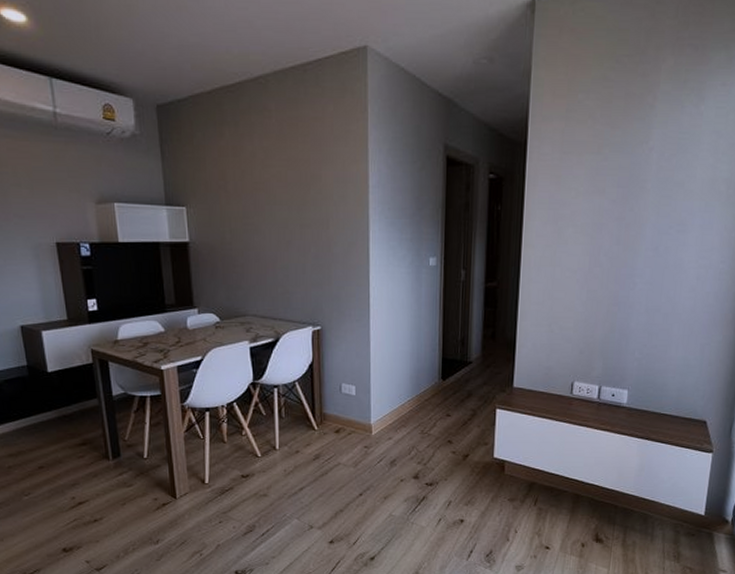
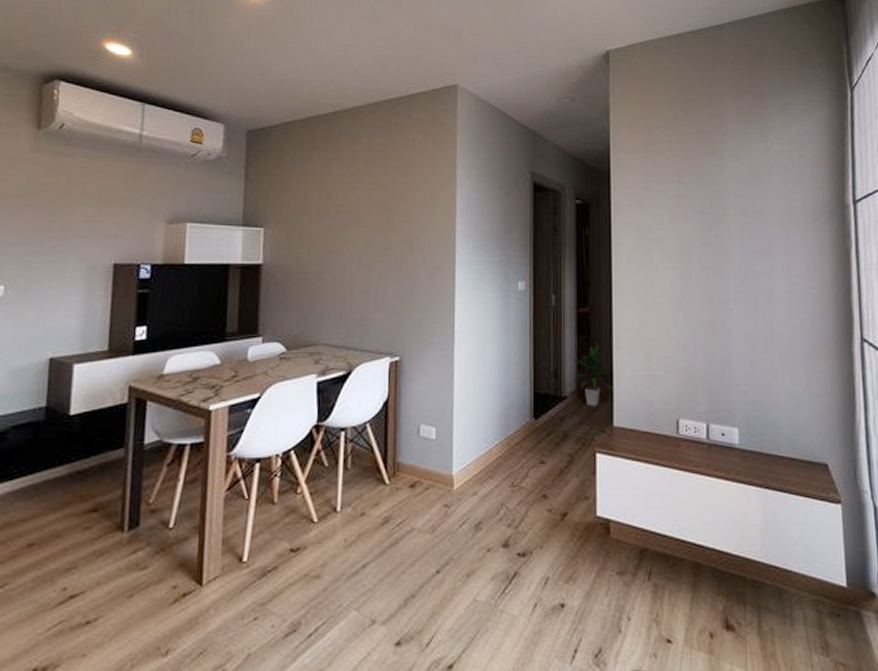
indoor plant: none [477,316,517,370] -> present [572,344,616,407]

